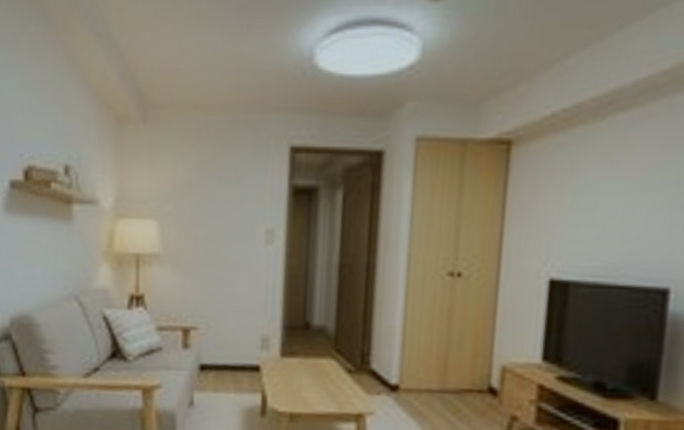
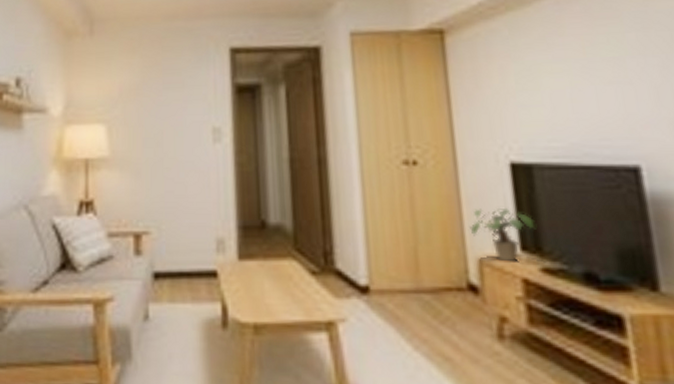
potted plant: none [500,321,562,370] -> present [469,207,538,262]

